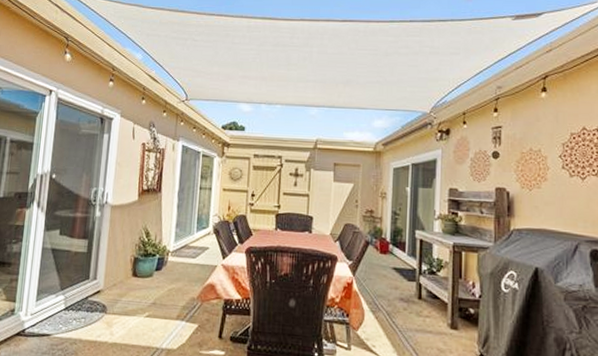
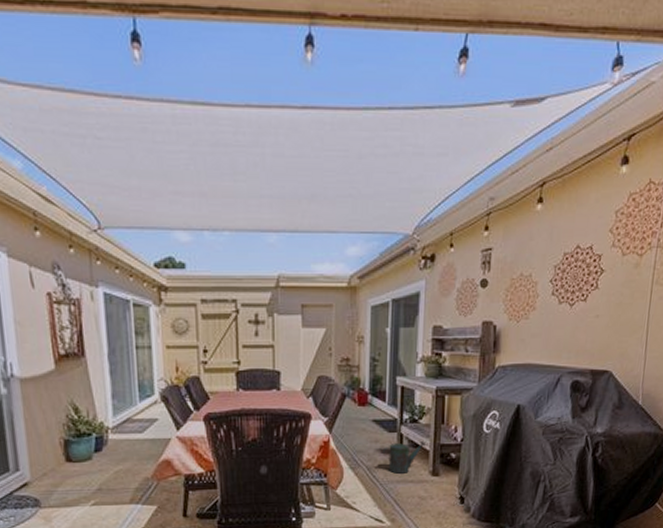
watering can: none [401,292,445,323] -> present [382,440,427,474]

